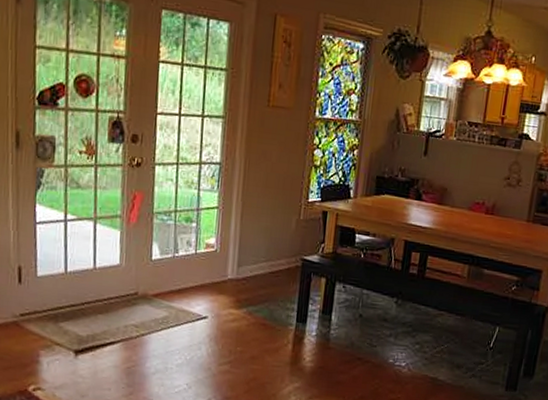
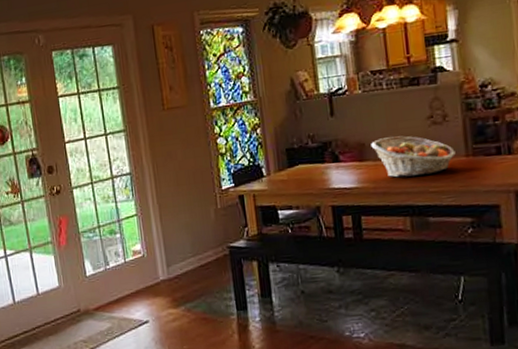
fruit basket: none [452,187,520,231] -> present [371,136,456,178]

